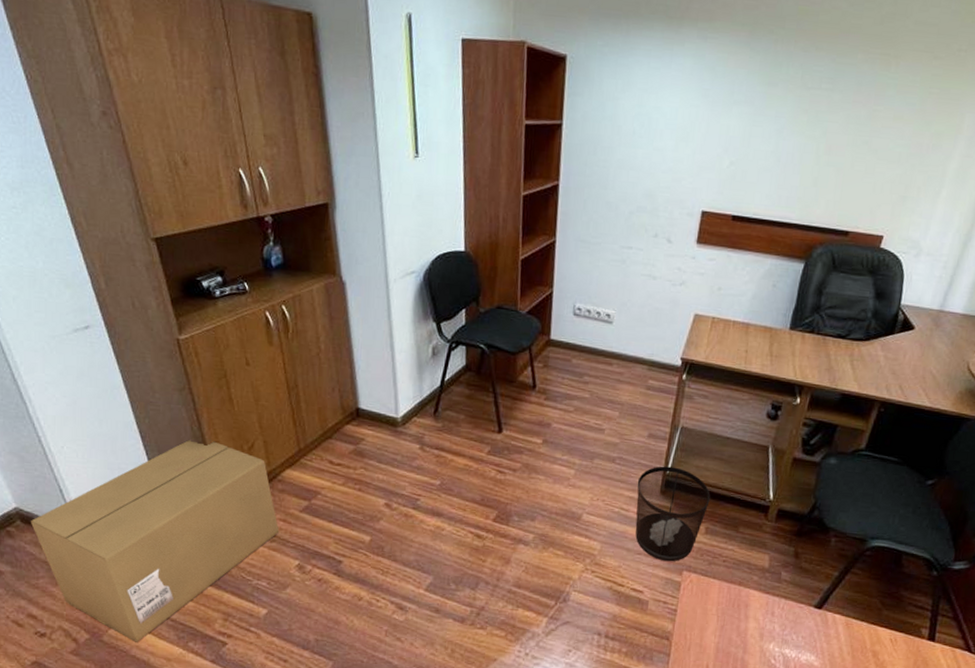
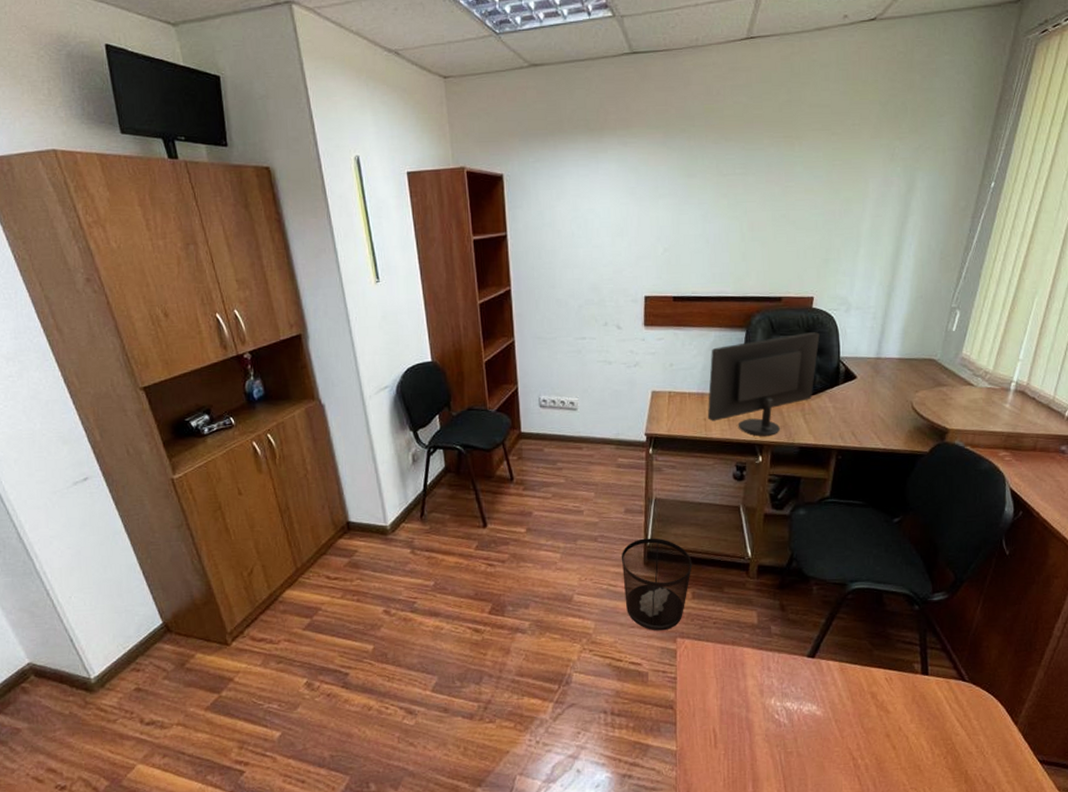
box: present [30,438,280,642] -> none [43,571,285,783]
computer monitor: none [749,273,883,378] -> present [707,332,820,436]

